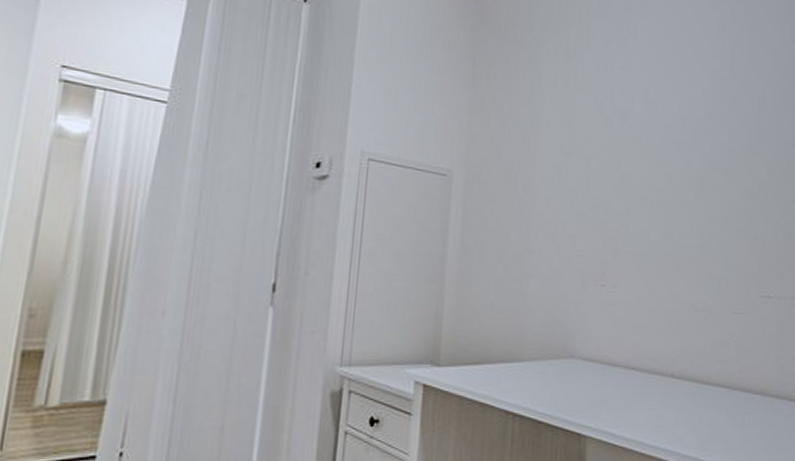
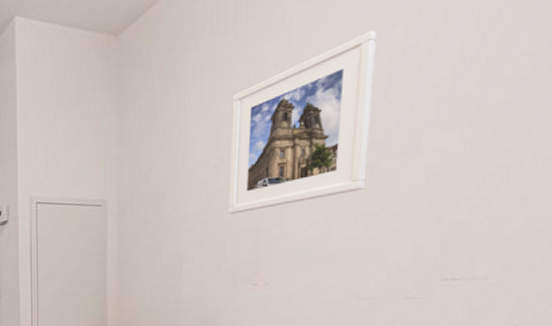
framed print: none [578,57,702,207] -> present [227,31,377,214]

